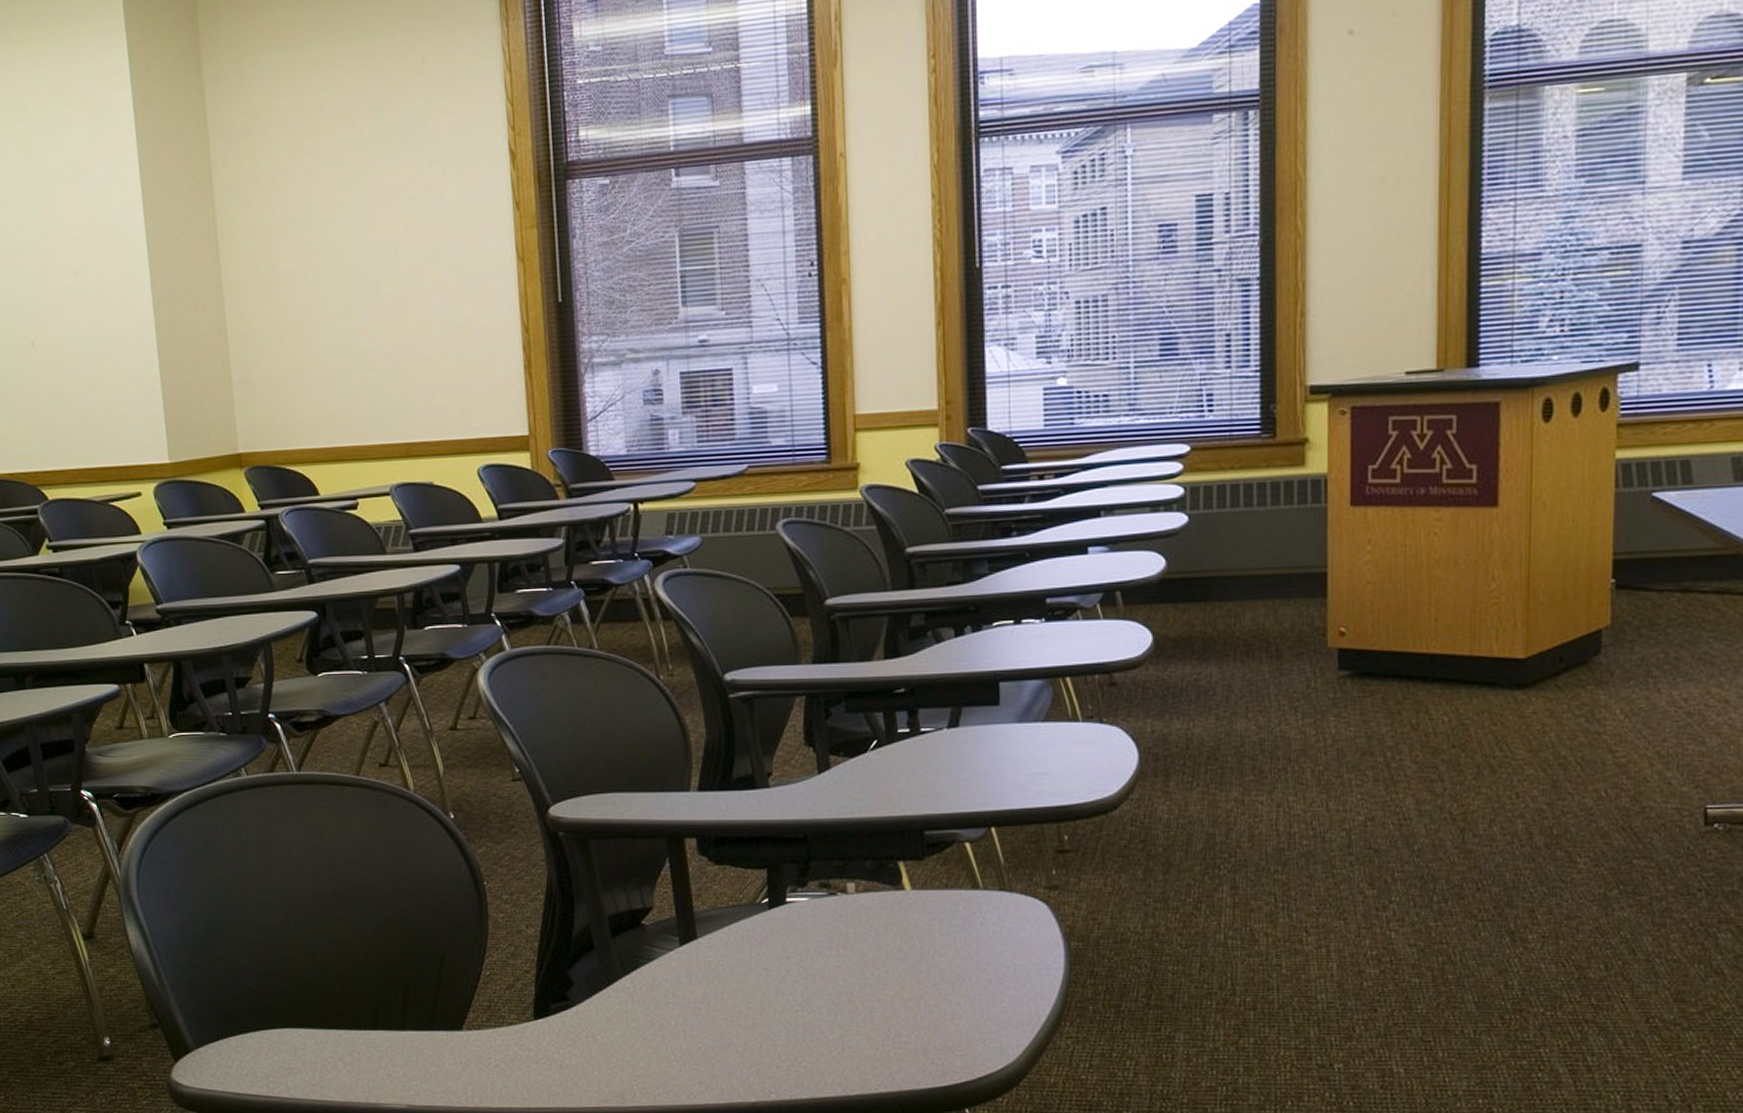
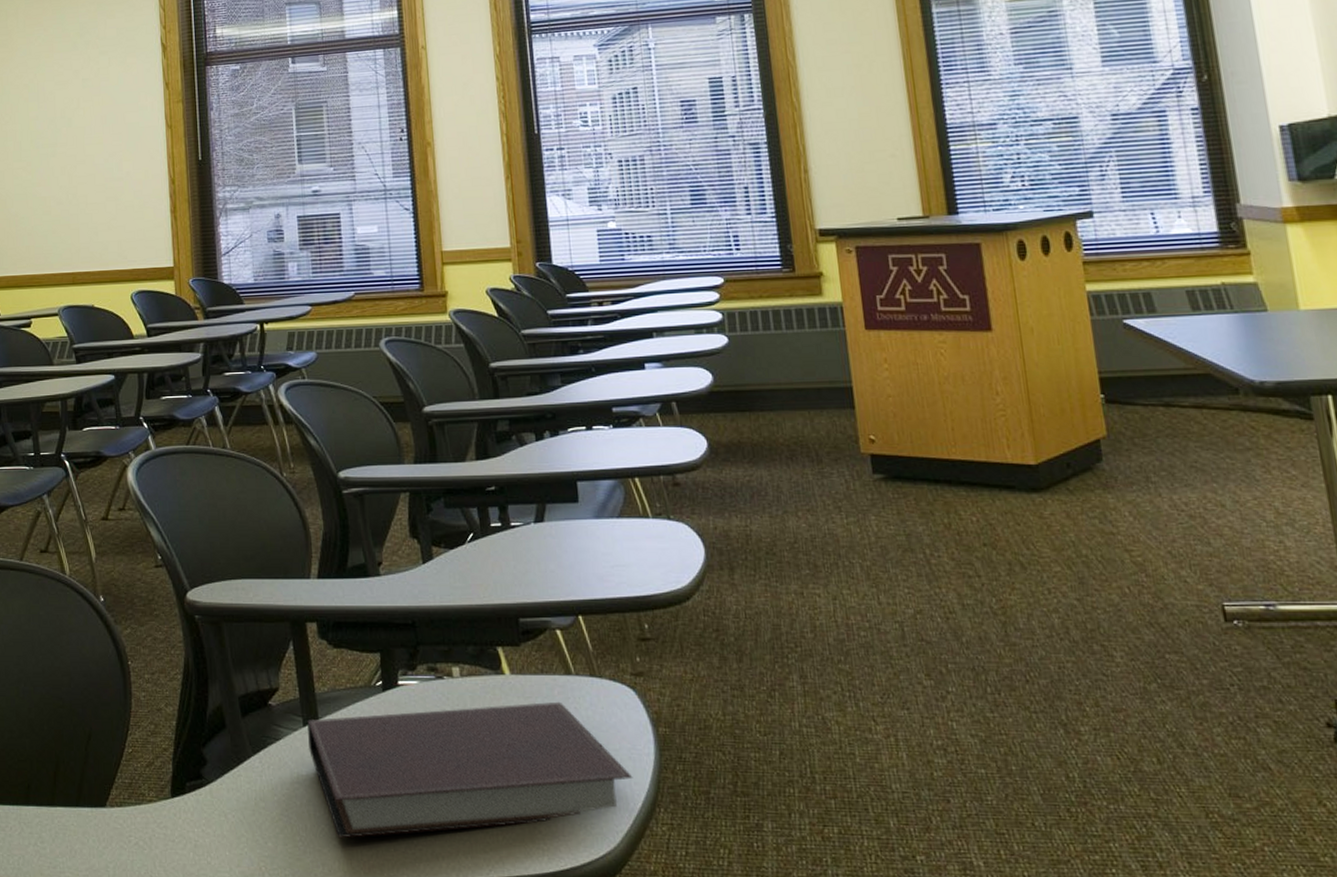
notebook: none [684,917,1039,1057] -> present [307,701,633,839]

